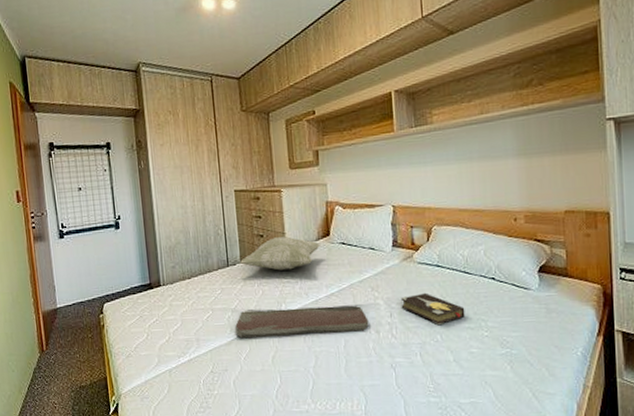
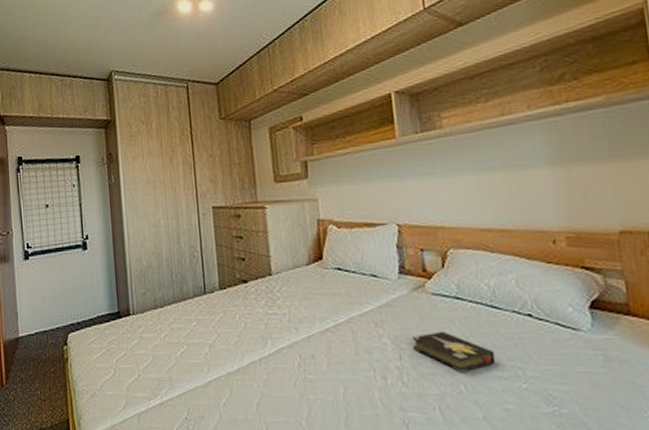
serving tray: present [235,306,369,339] -> none [213,345,373,380]
decorative pillow: present [240,236,321,271] -> none [219,260,313,300]

